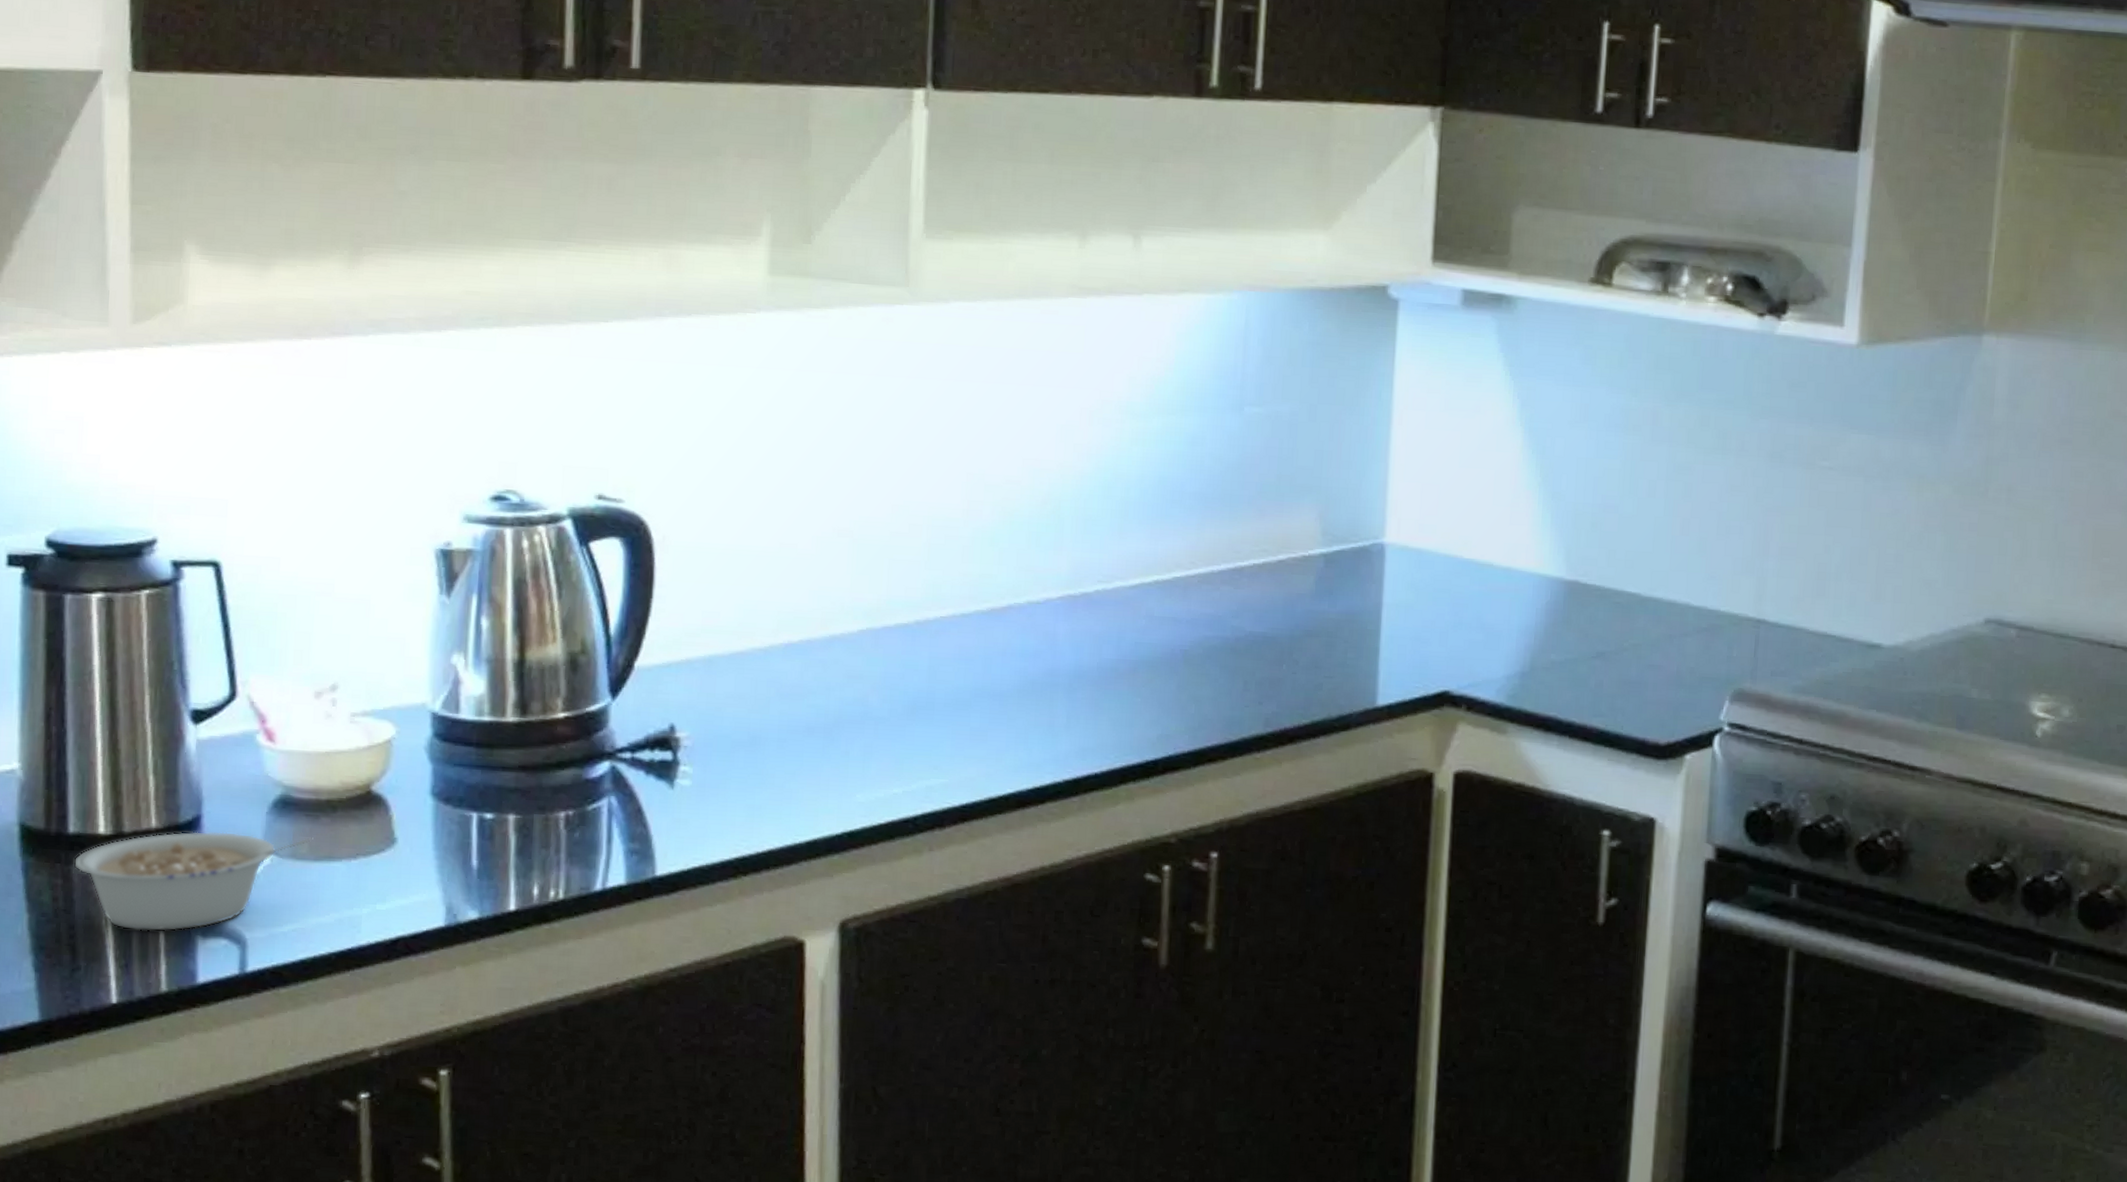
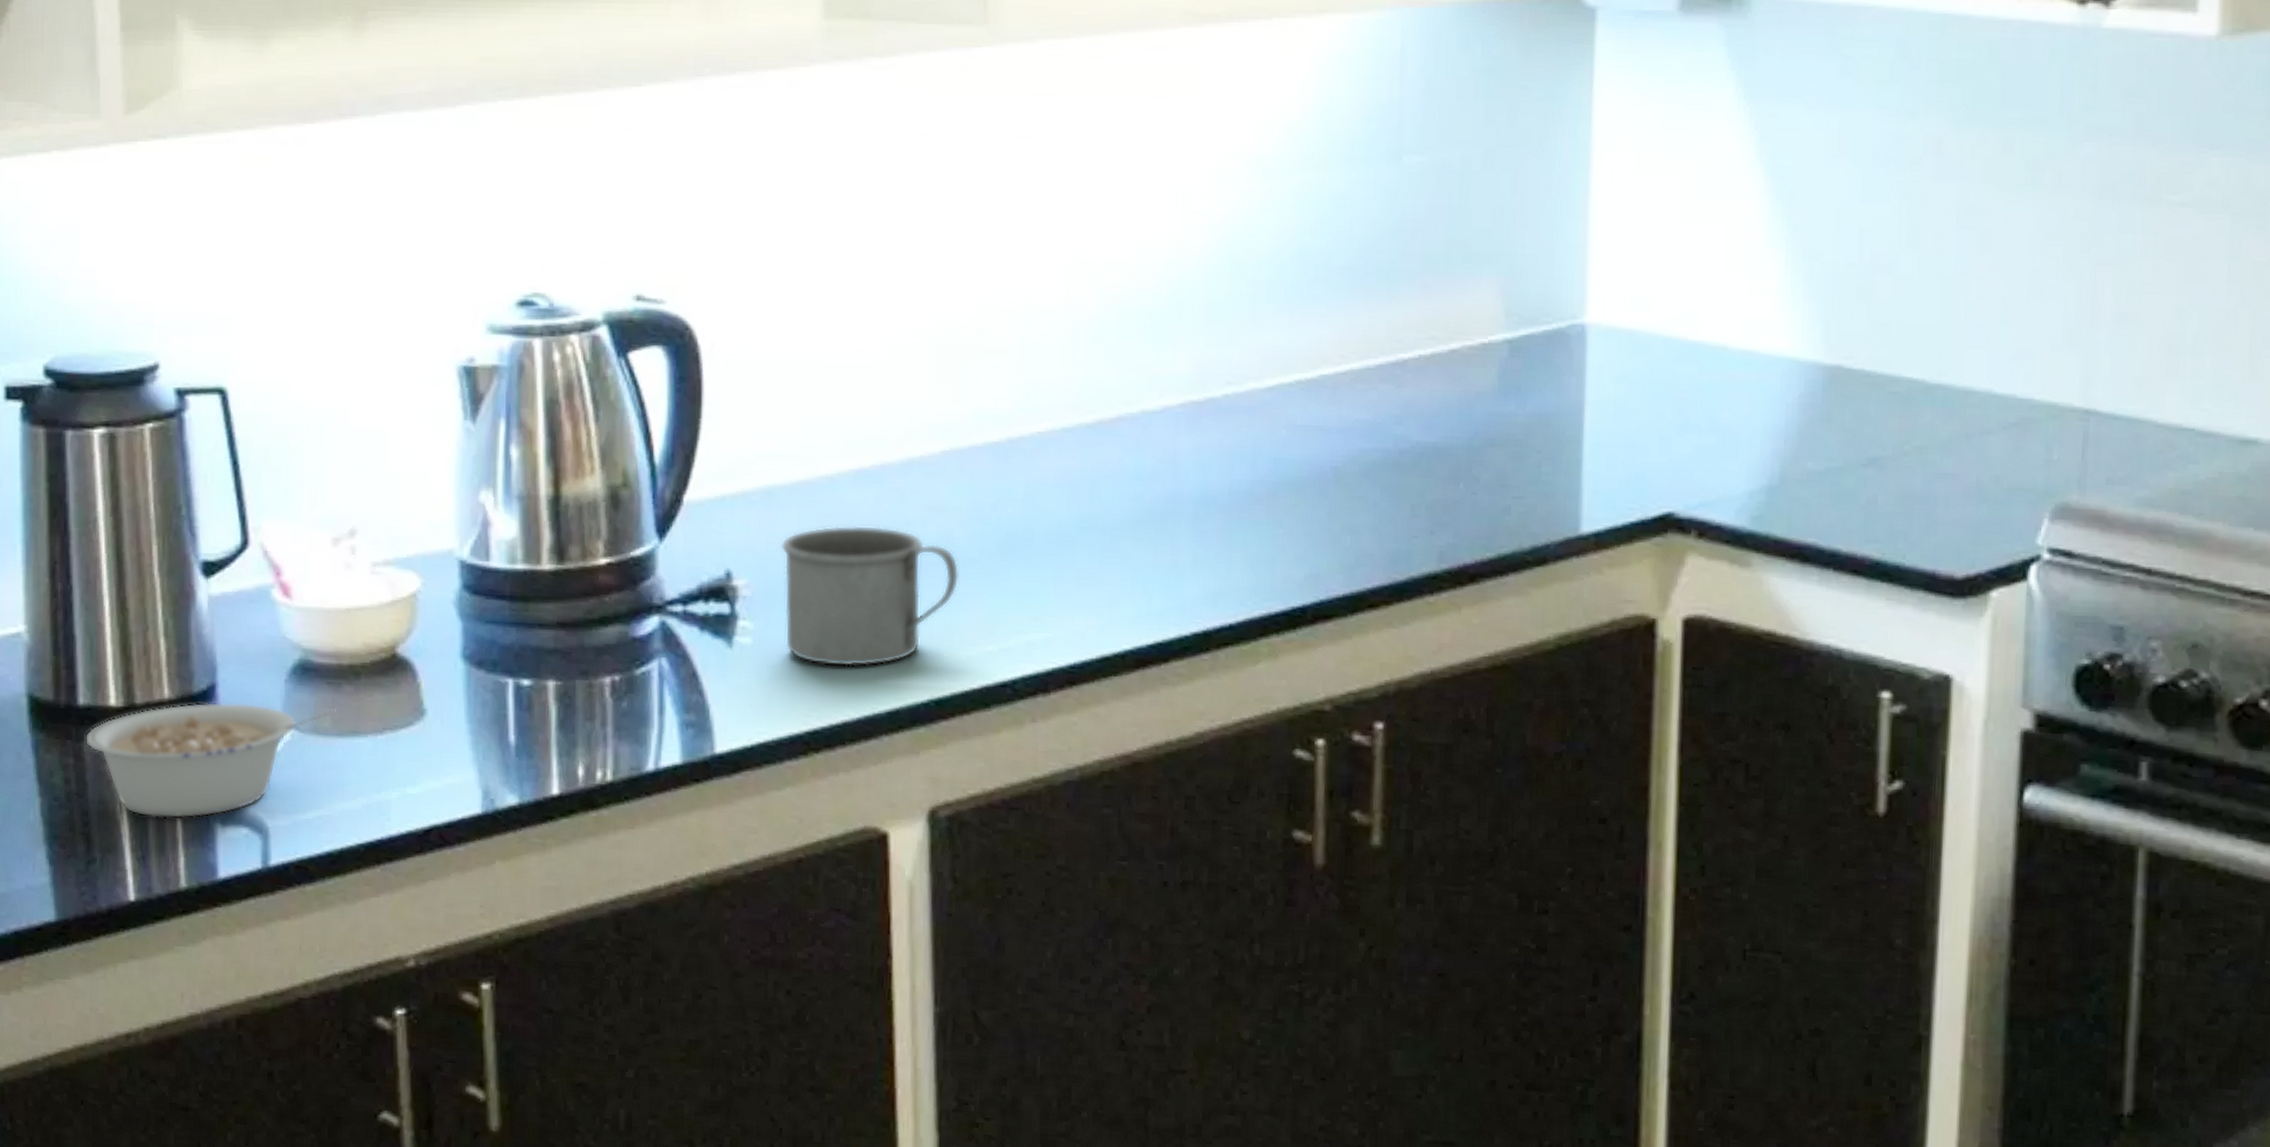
mug: none [718,689,872,805] -> present [780,525,960,667]

